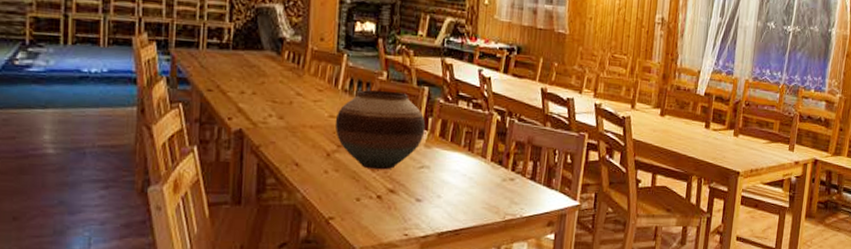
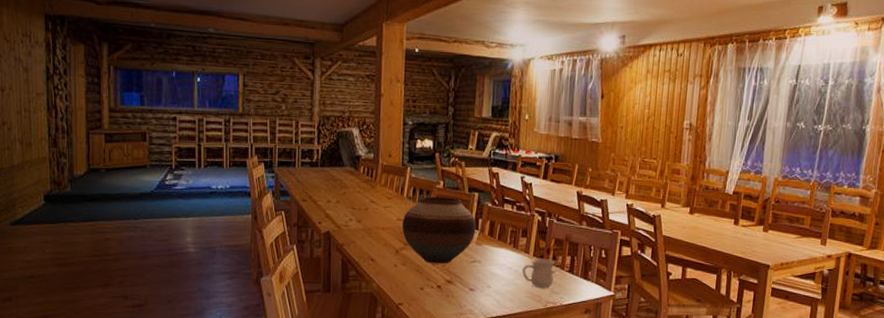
mug: none [478,163,516,198] -> present [522,258,556,288]

